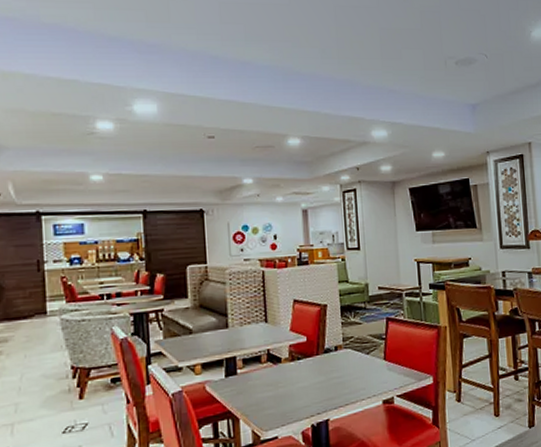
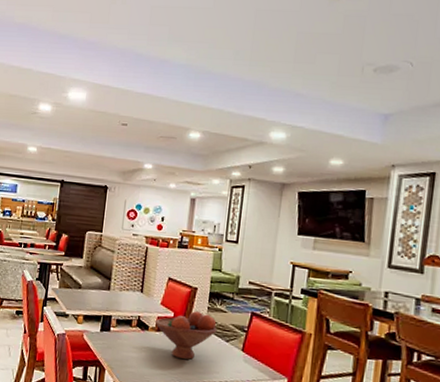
fruit bowl: none [288,328,356,385] -> present [156,310,217,360]

